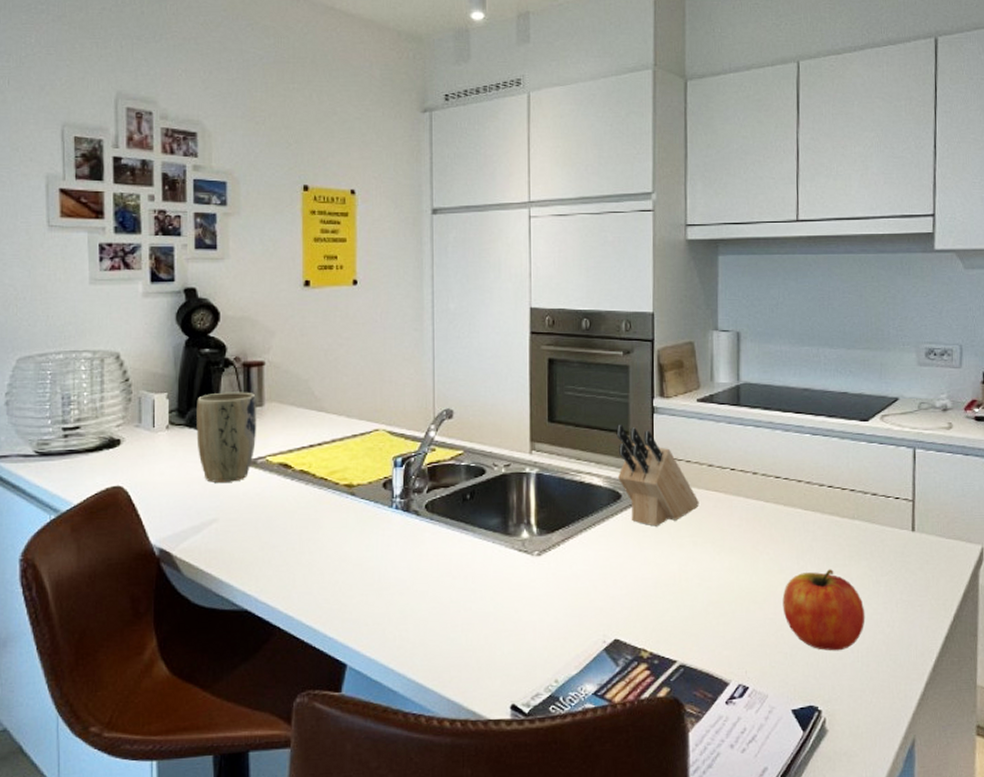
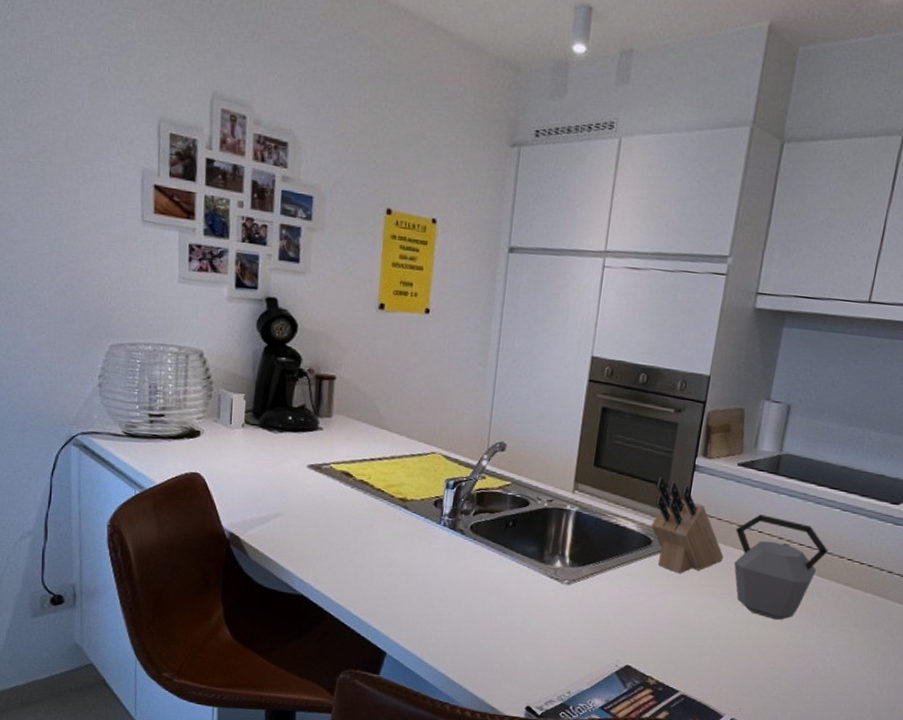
plant pot: present [196,392,257,482] -> none [268,400,326,483]
kettle: none [706,450,807,563] -> present [734,514,829,620]
fruit: present [782,569,866,651] -> none [783,632,860,704]

